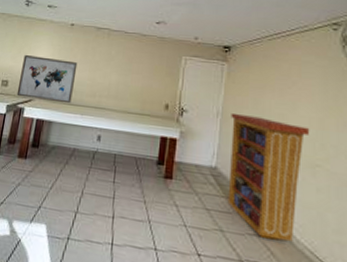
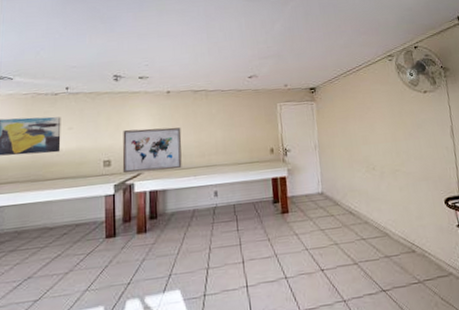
bookcase: present [227,114,310,242] -> none [326,141,390,239]

